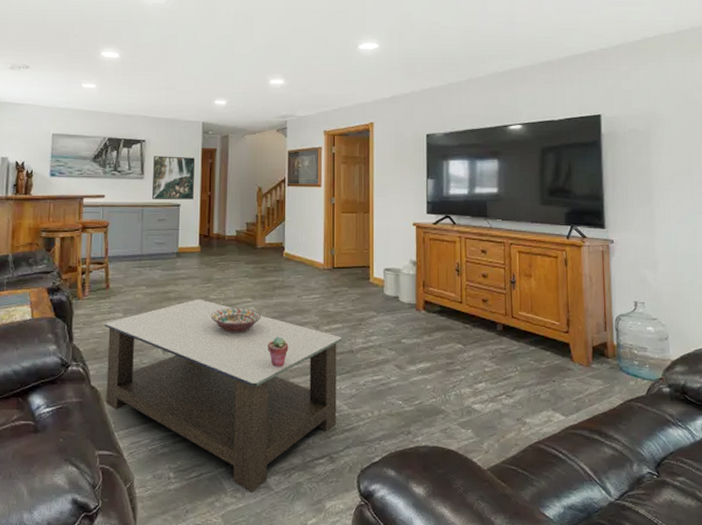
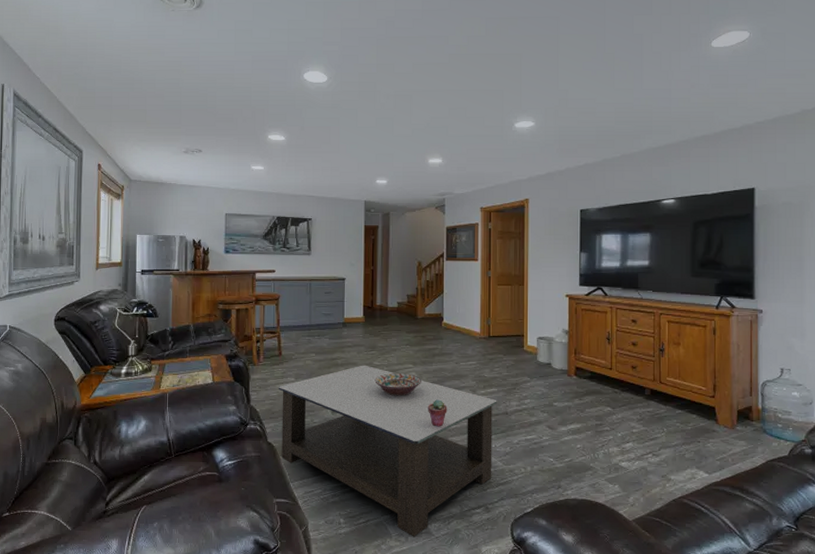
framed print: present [152,156,196,200] -> none [319,233,359,275]

